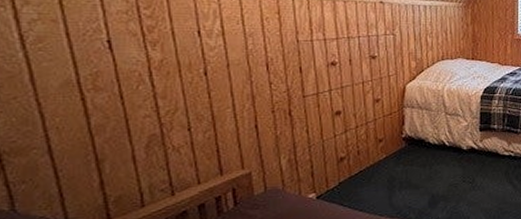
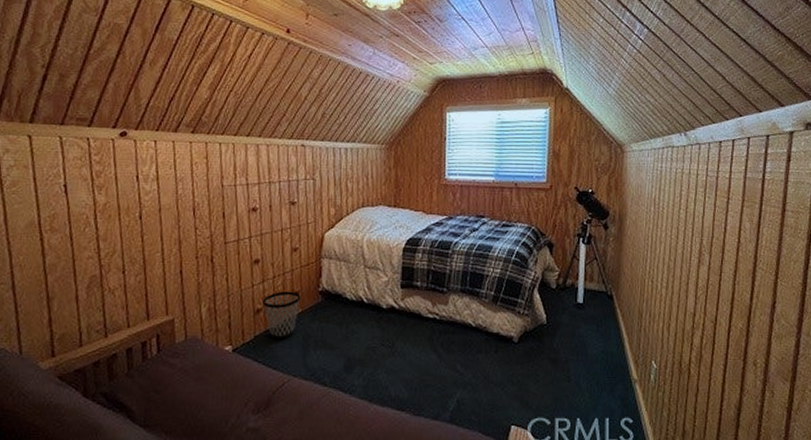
wastebasket: none [346,139,385,185] -> present [263,291,301,340]

